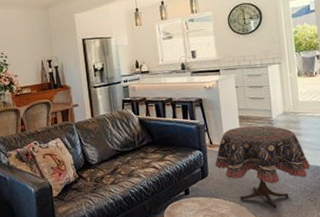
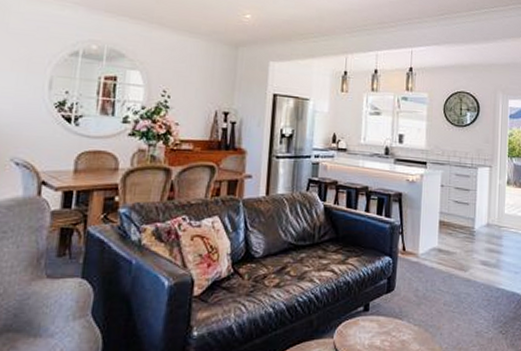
side table: present [214,125,311,208] -> none [404,234,507,339]

